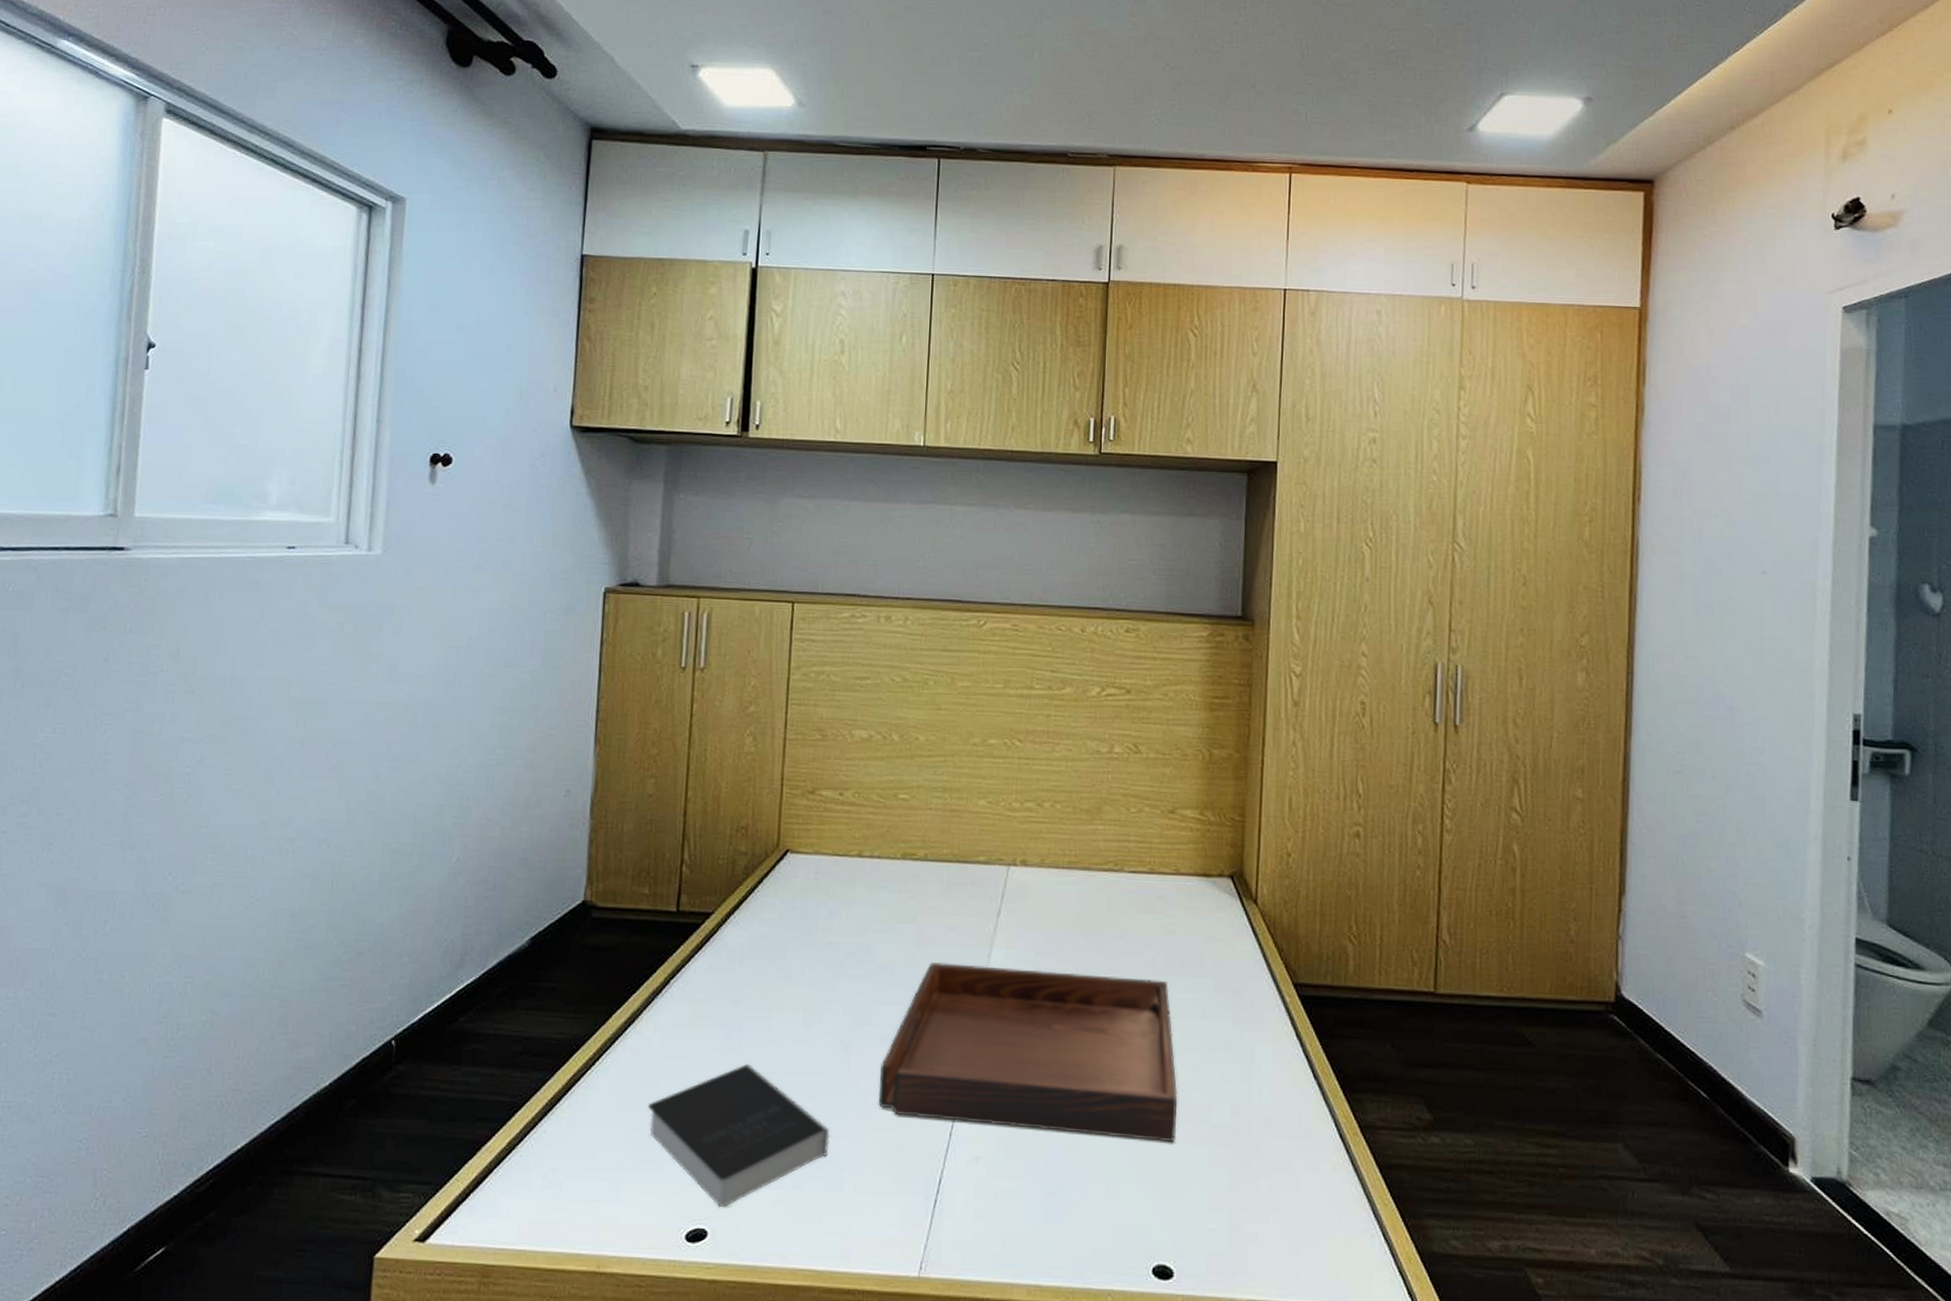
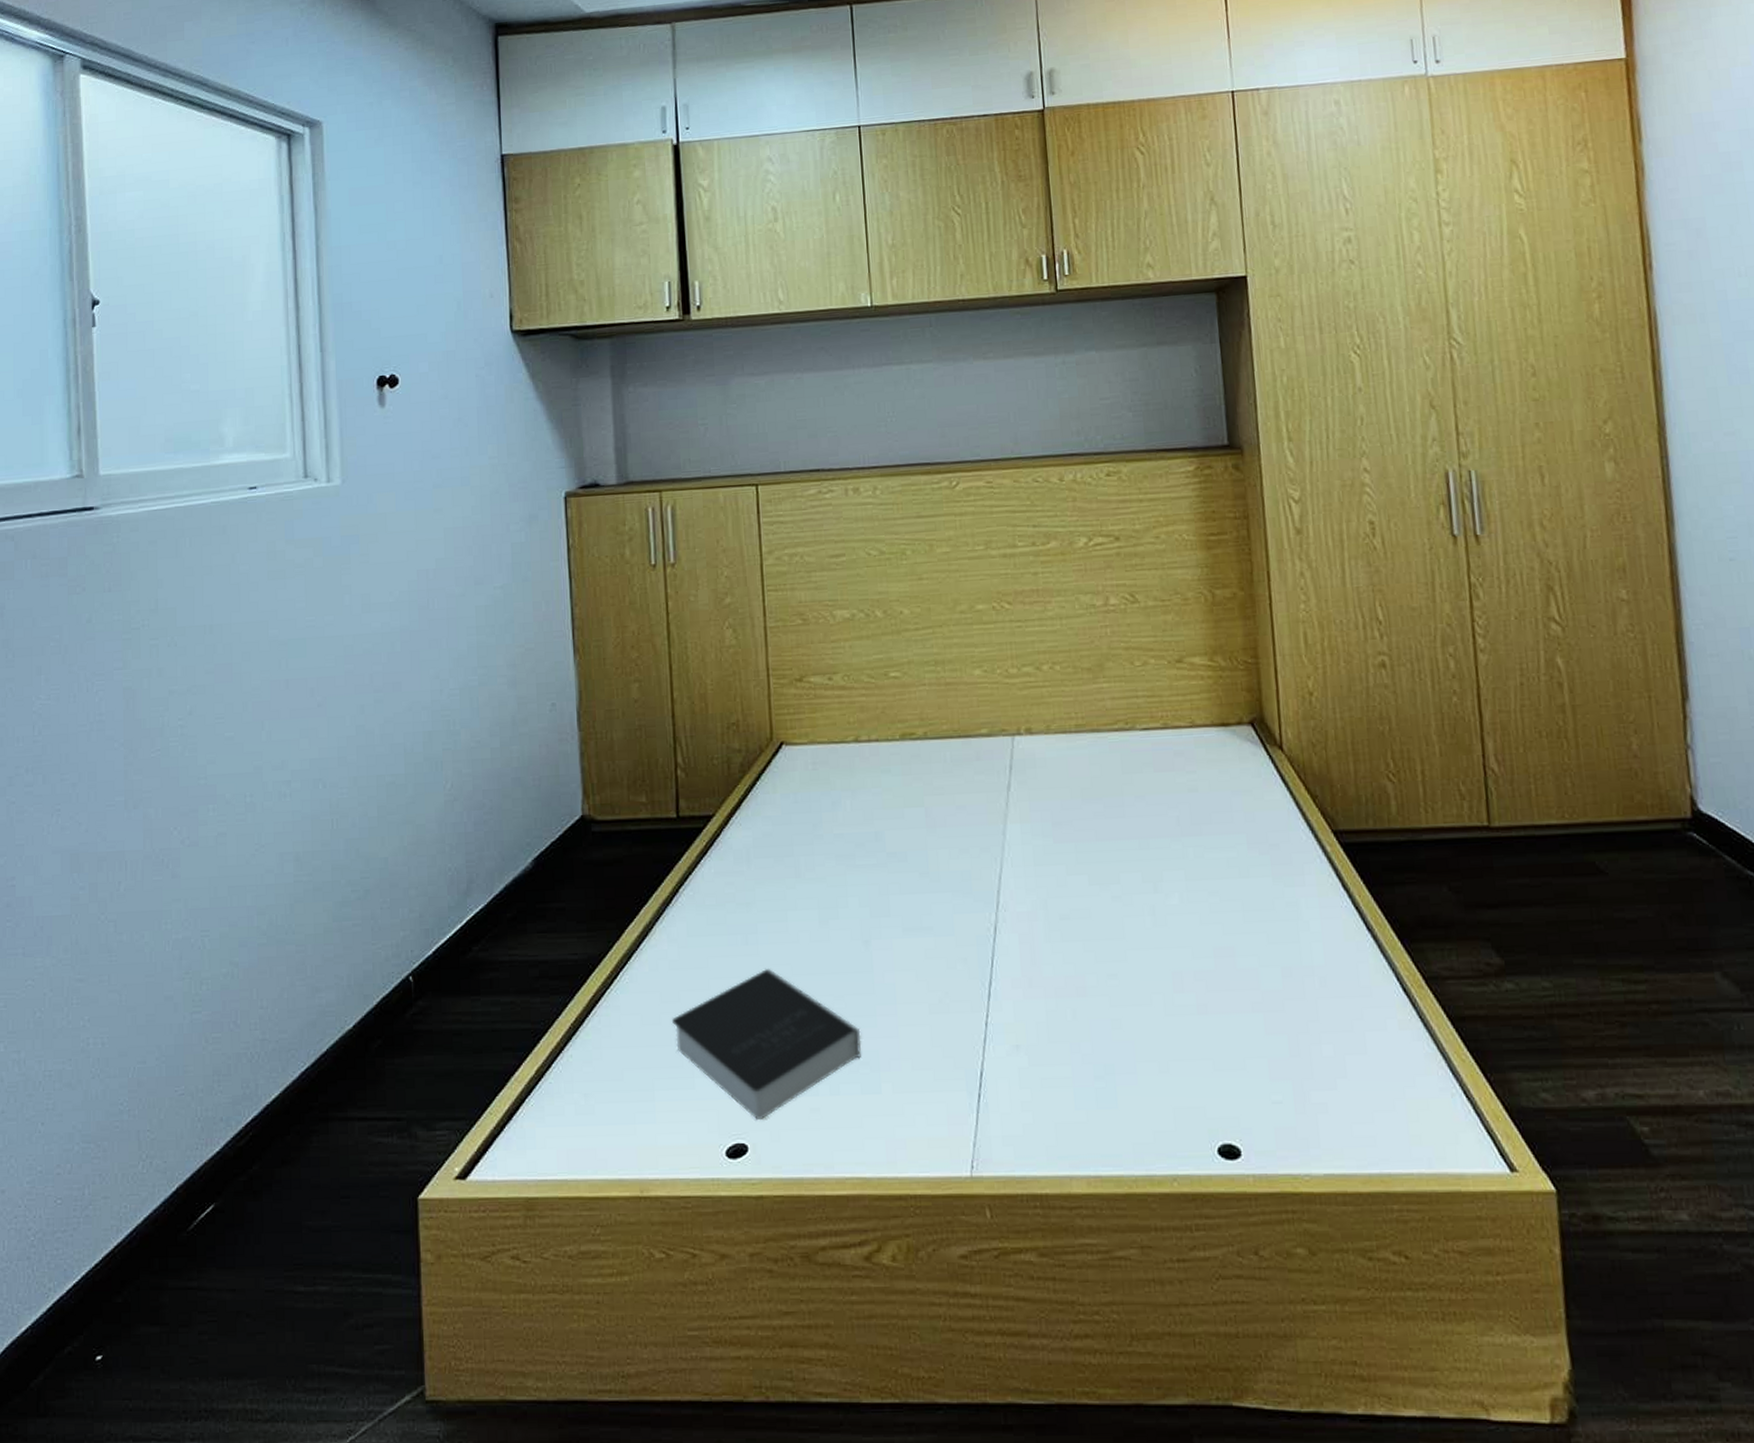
serving tray: present [878,961,1178,1142] -> none [905,840,1226,1014]

